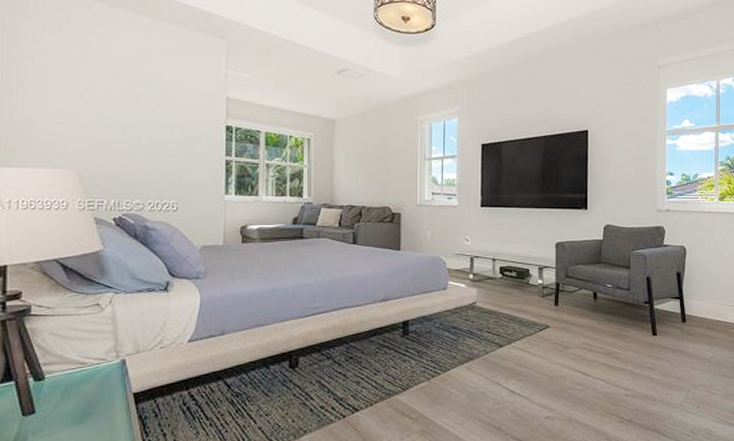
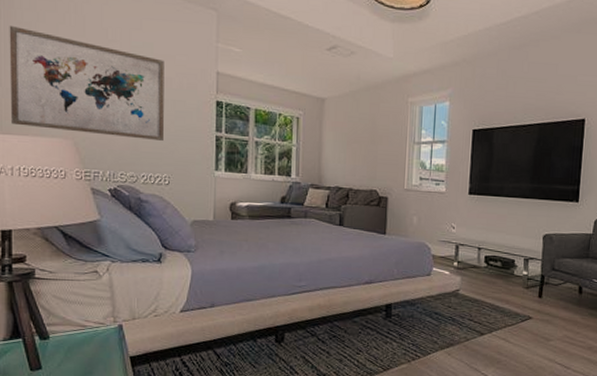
wall art: none [10,59,173,168] -> present [9,26,165,142]

